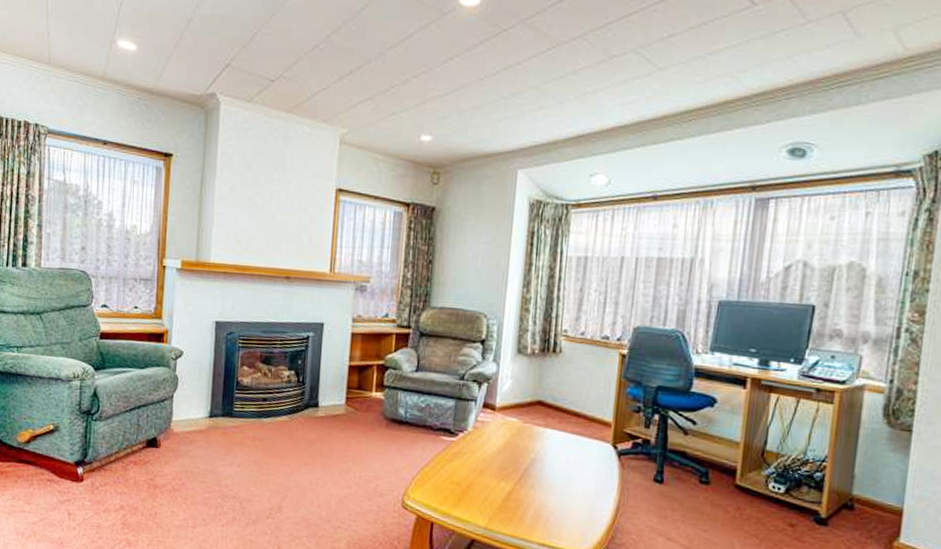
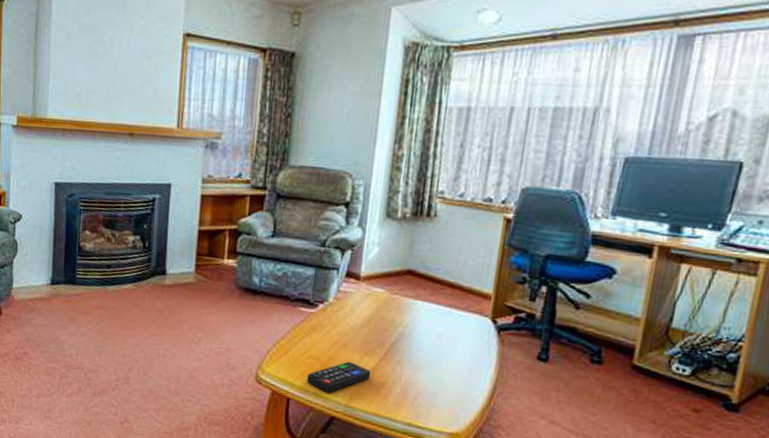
remote control: none [449,486,508,516] -> present [306,361,371,393]

